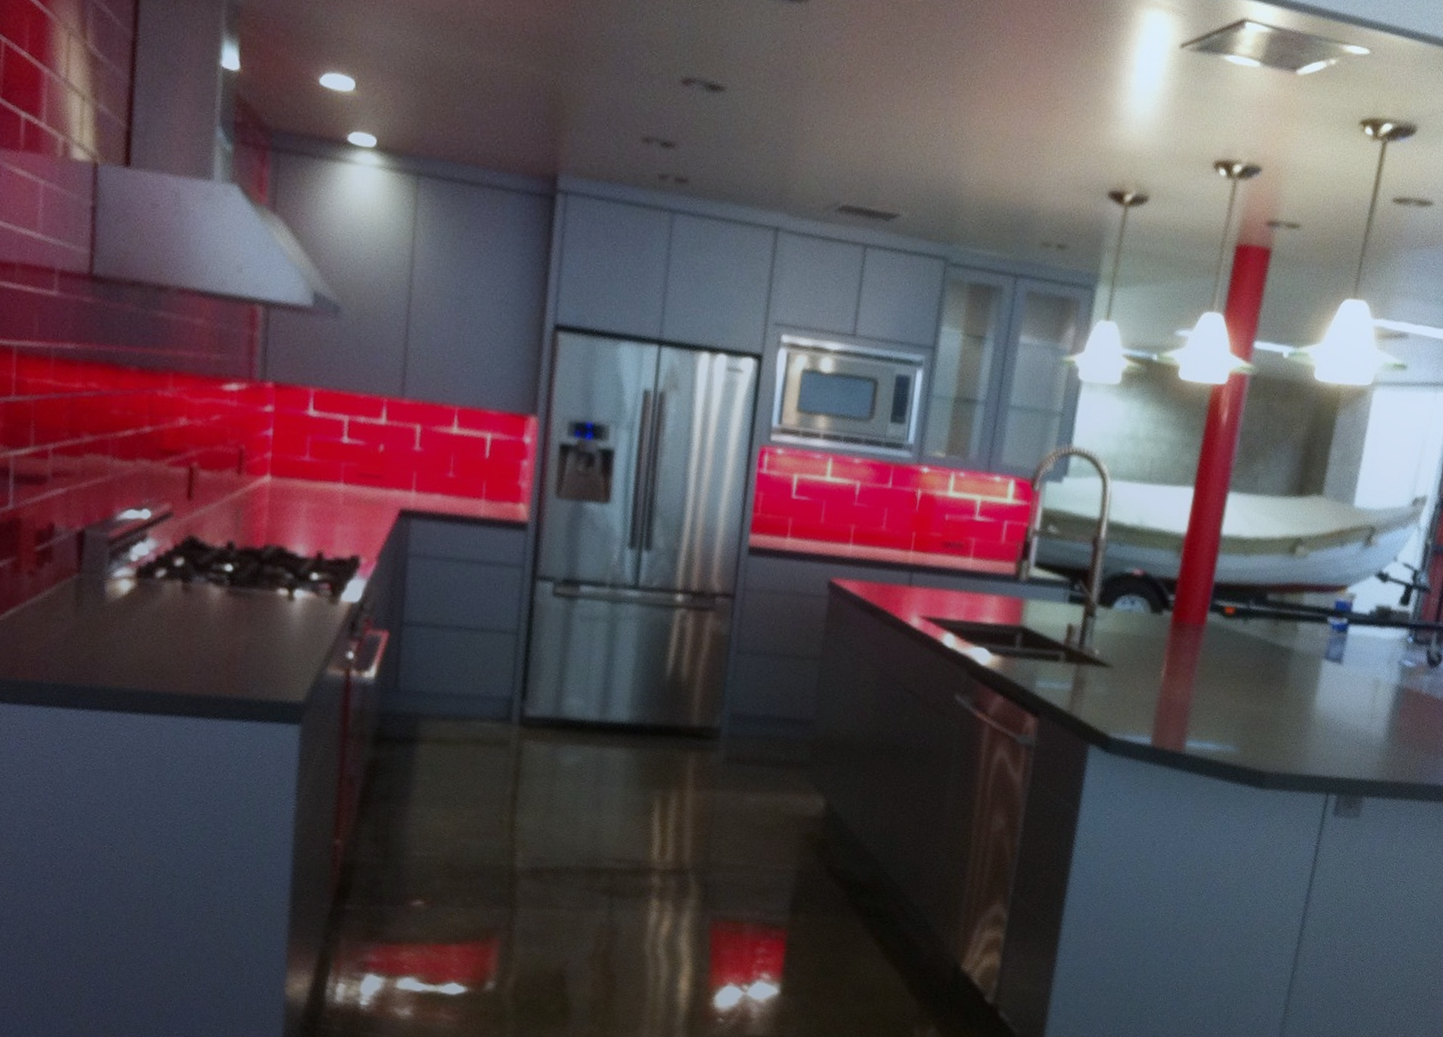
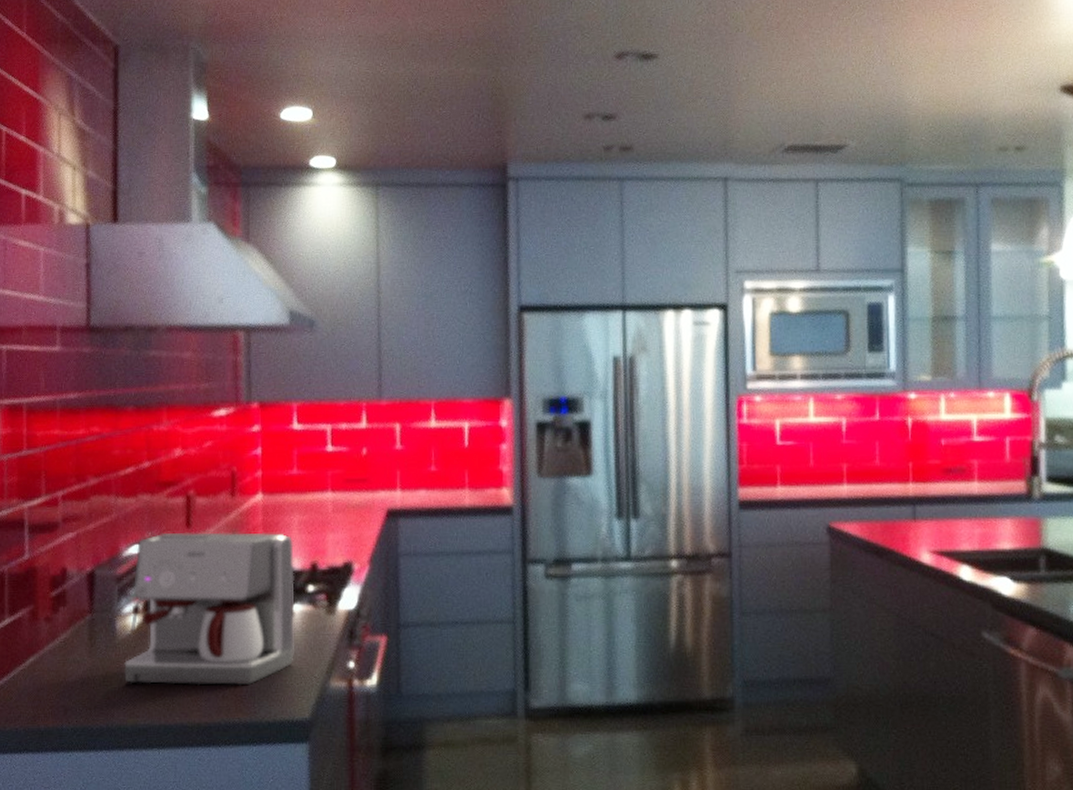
coffee maker: none [111,501,300,663] -> present [124,532,295,686]

